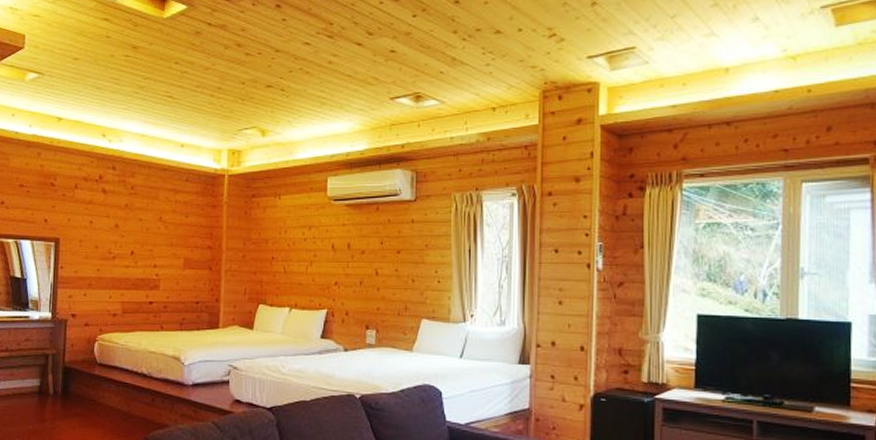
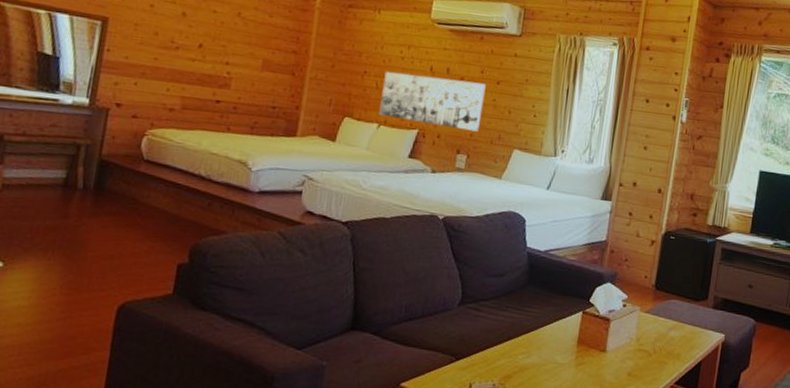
wall art: none [289,254,387,305] -> present [379,71,486,132]

